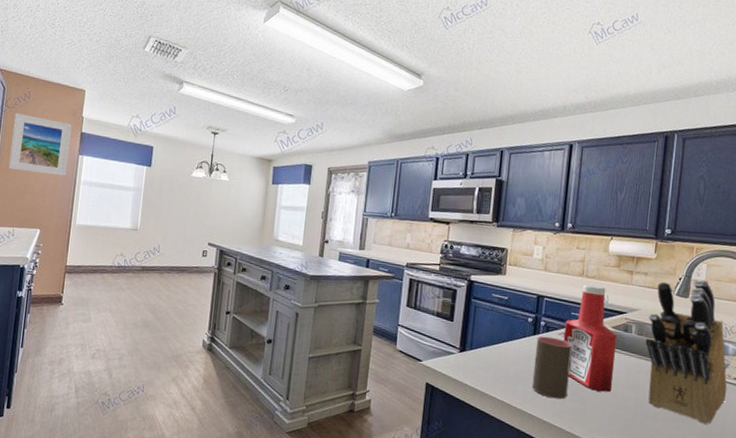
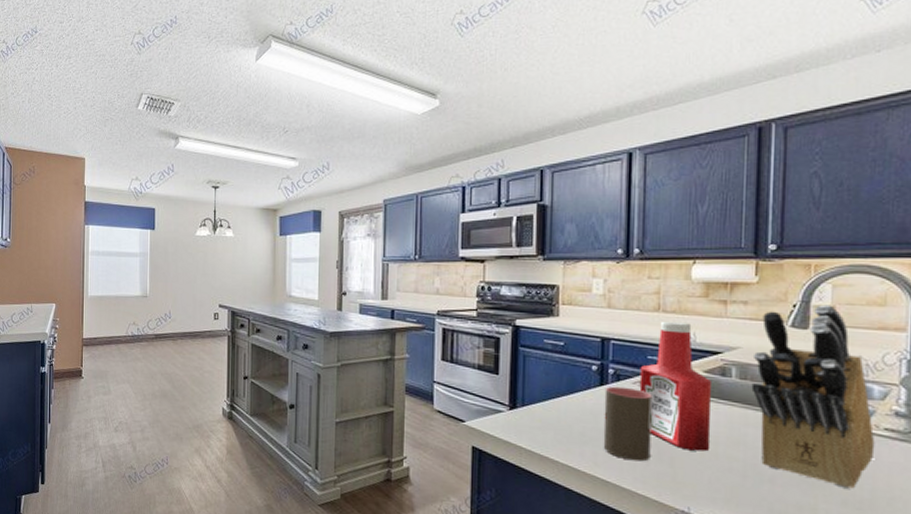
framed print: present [8,112,72,176] -> none [21,188,76,248]

